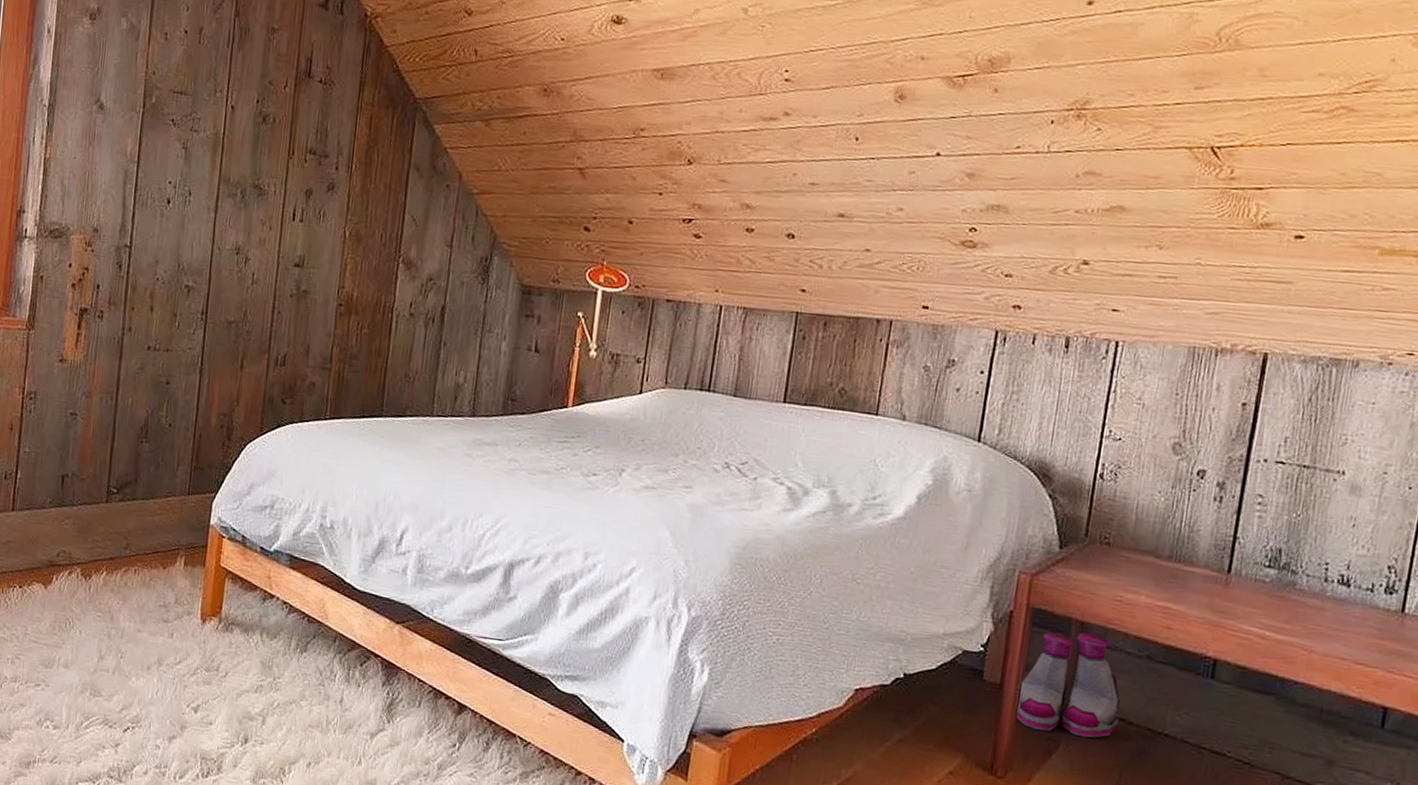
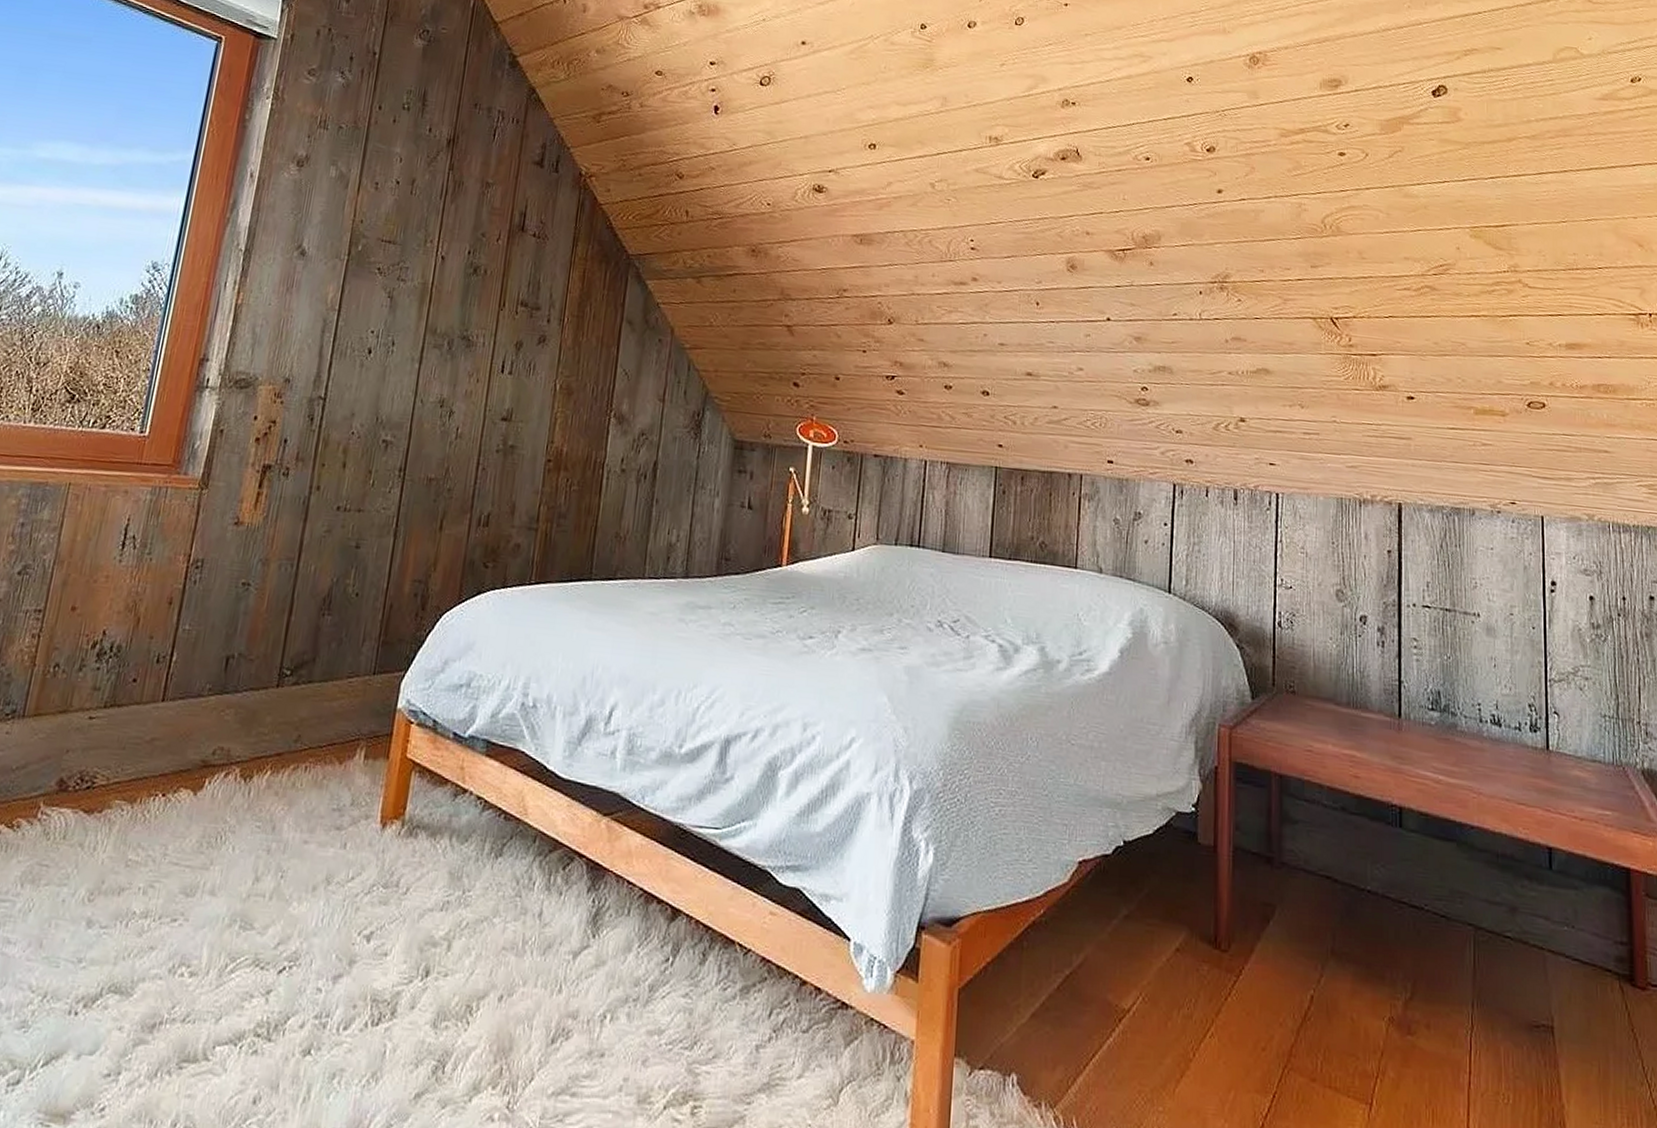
boots: present [1015,632,1120,738] -> none [1231,785,1325,900]

